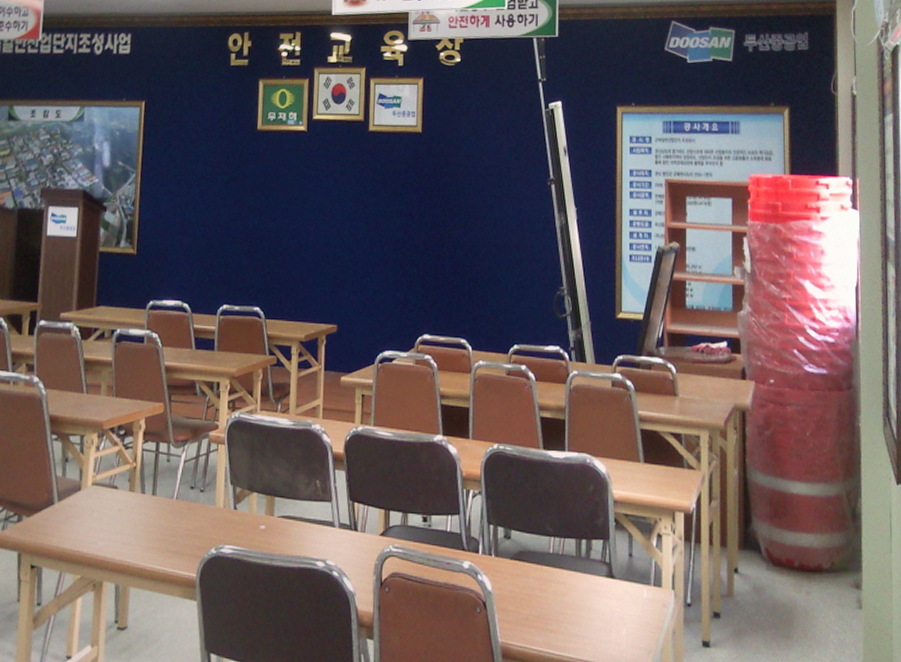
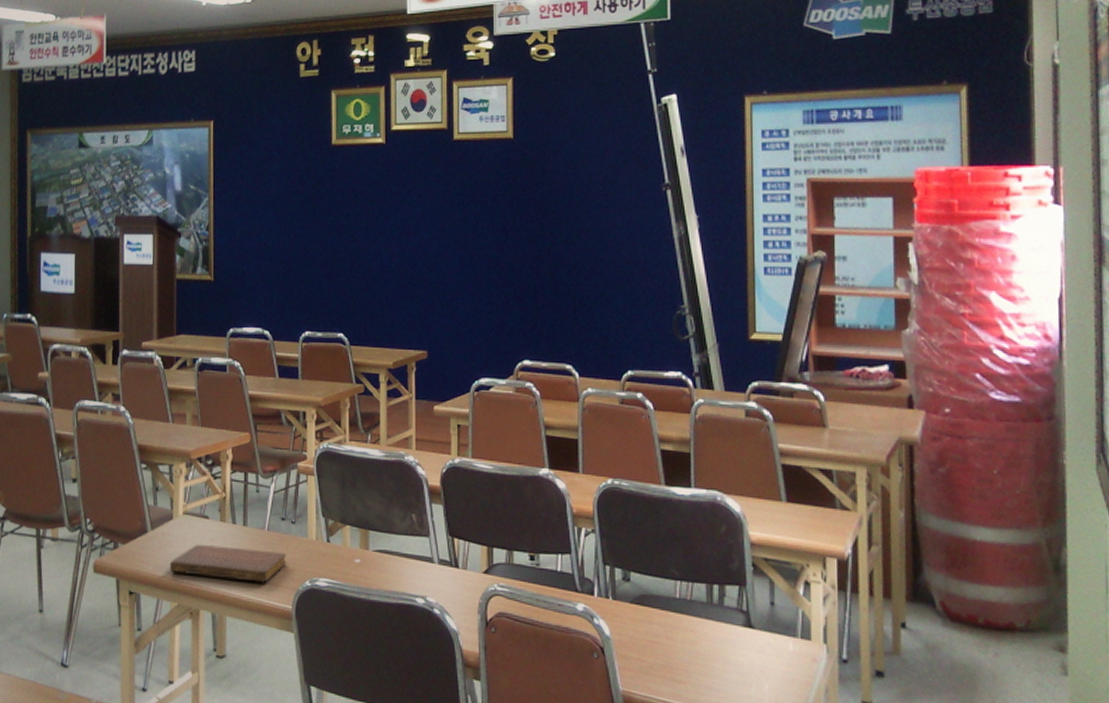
notebook: none [75,514,194,552] -> present [170,544,287,583]

